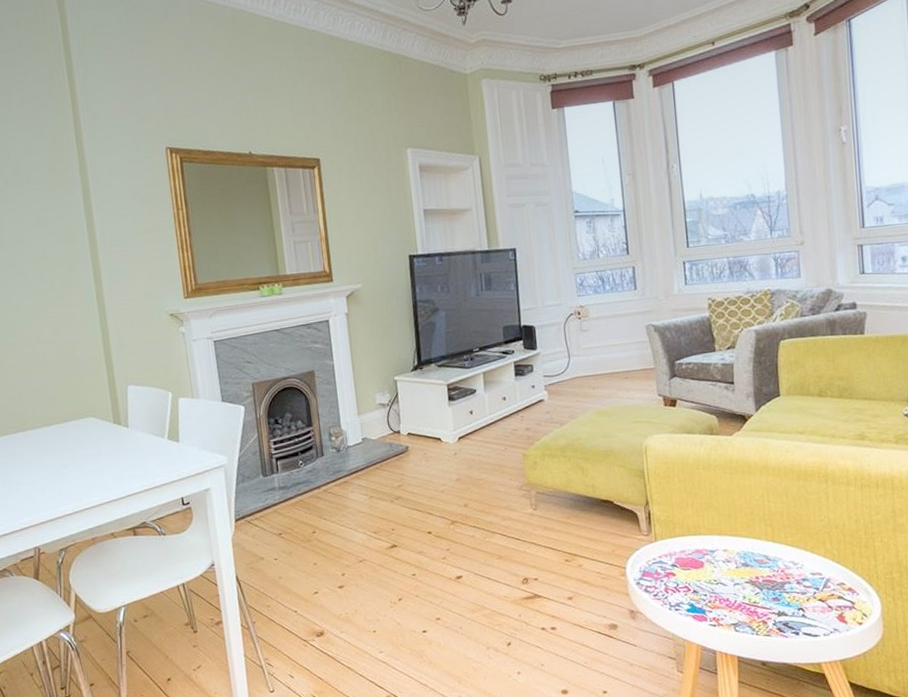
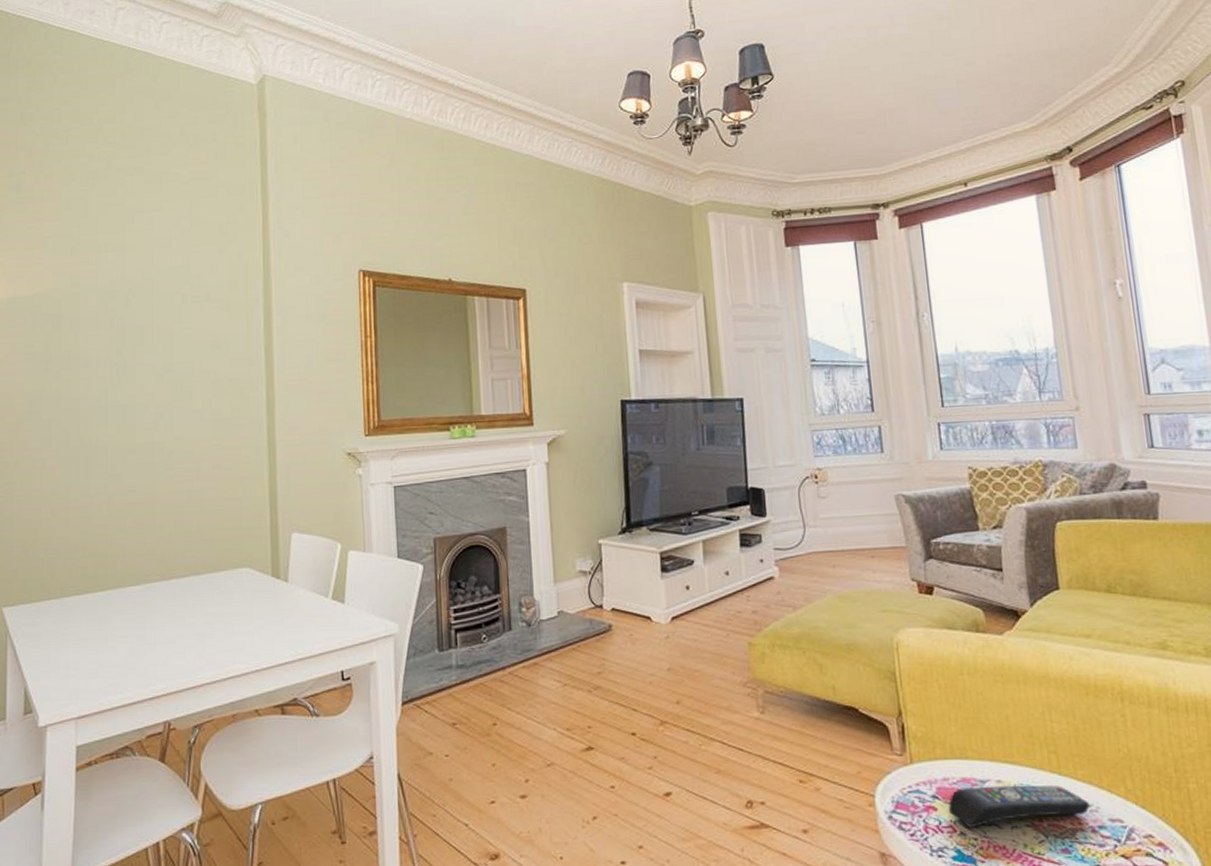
remote control: none [685,550,796,587] -> present [948,785,1090,827]

